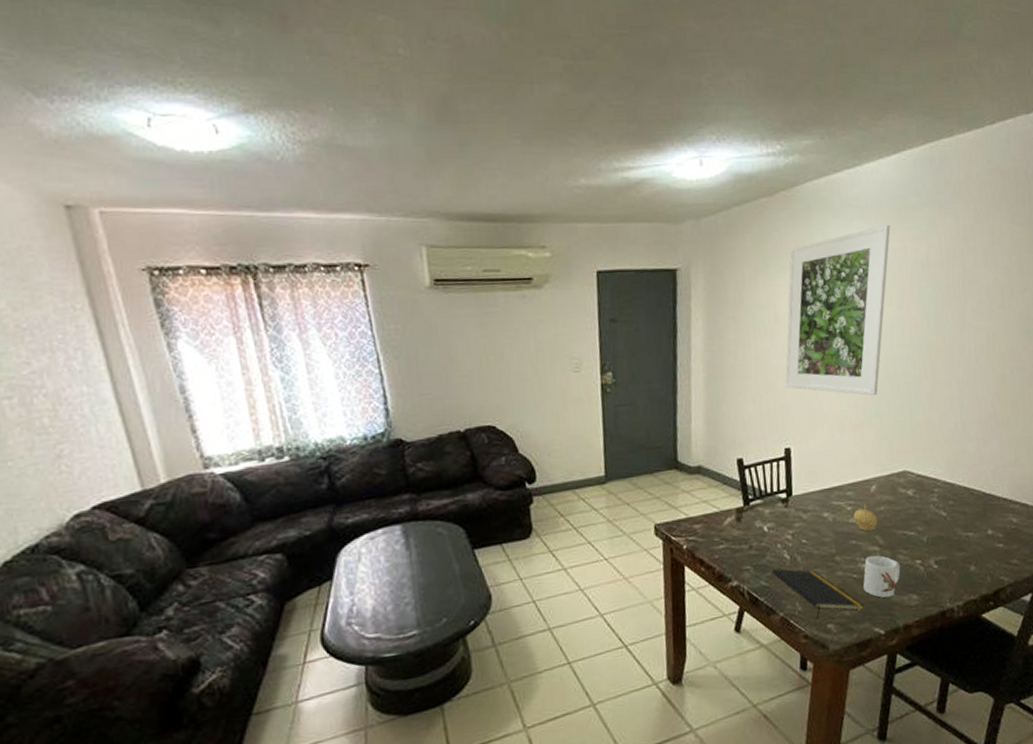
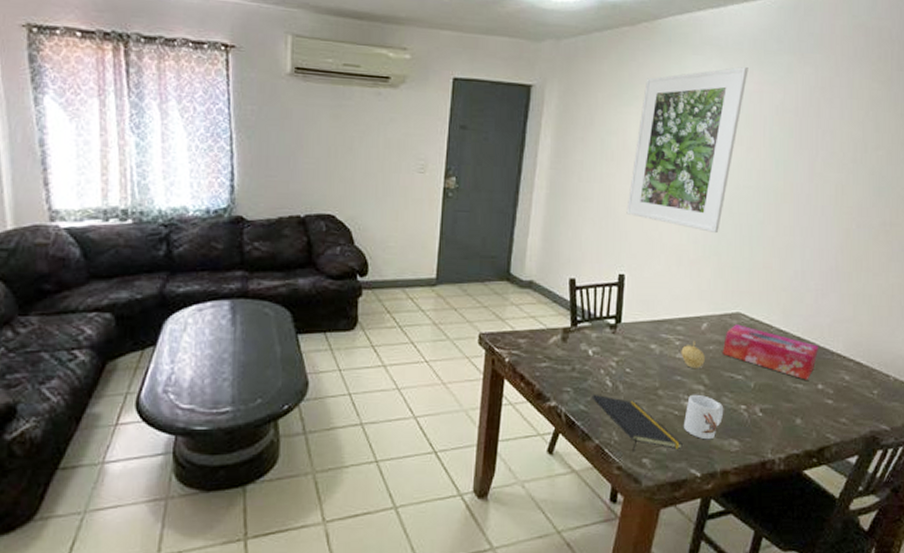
tissue box: none [893,482,986,528] -> present [722,324,819,380]

